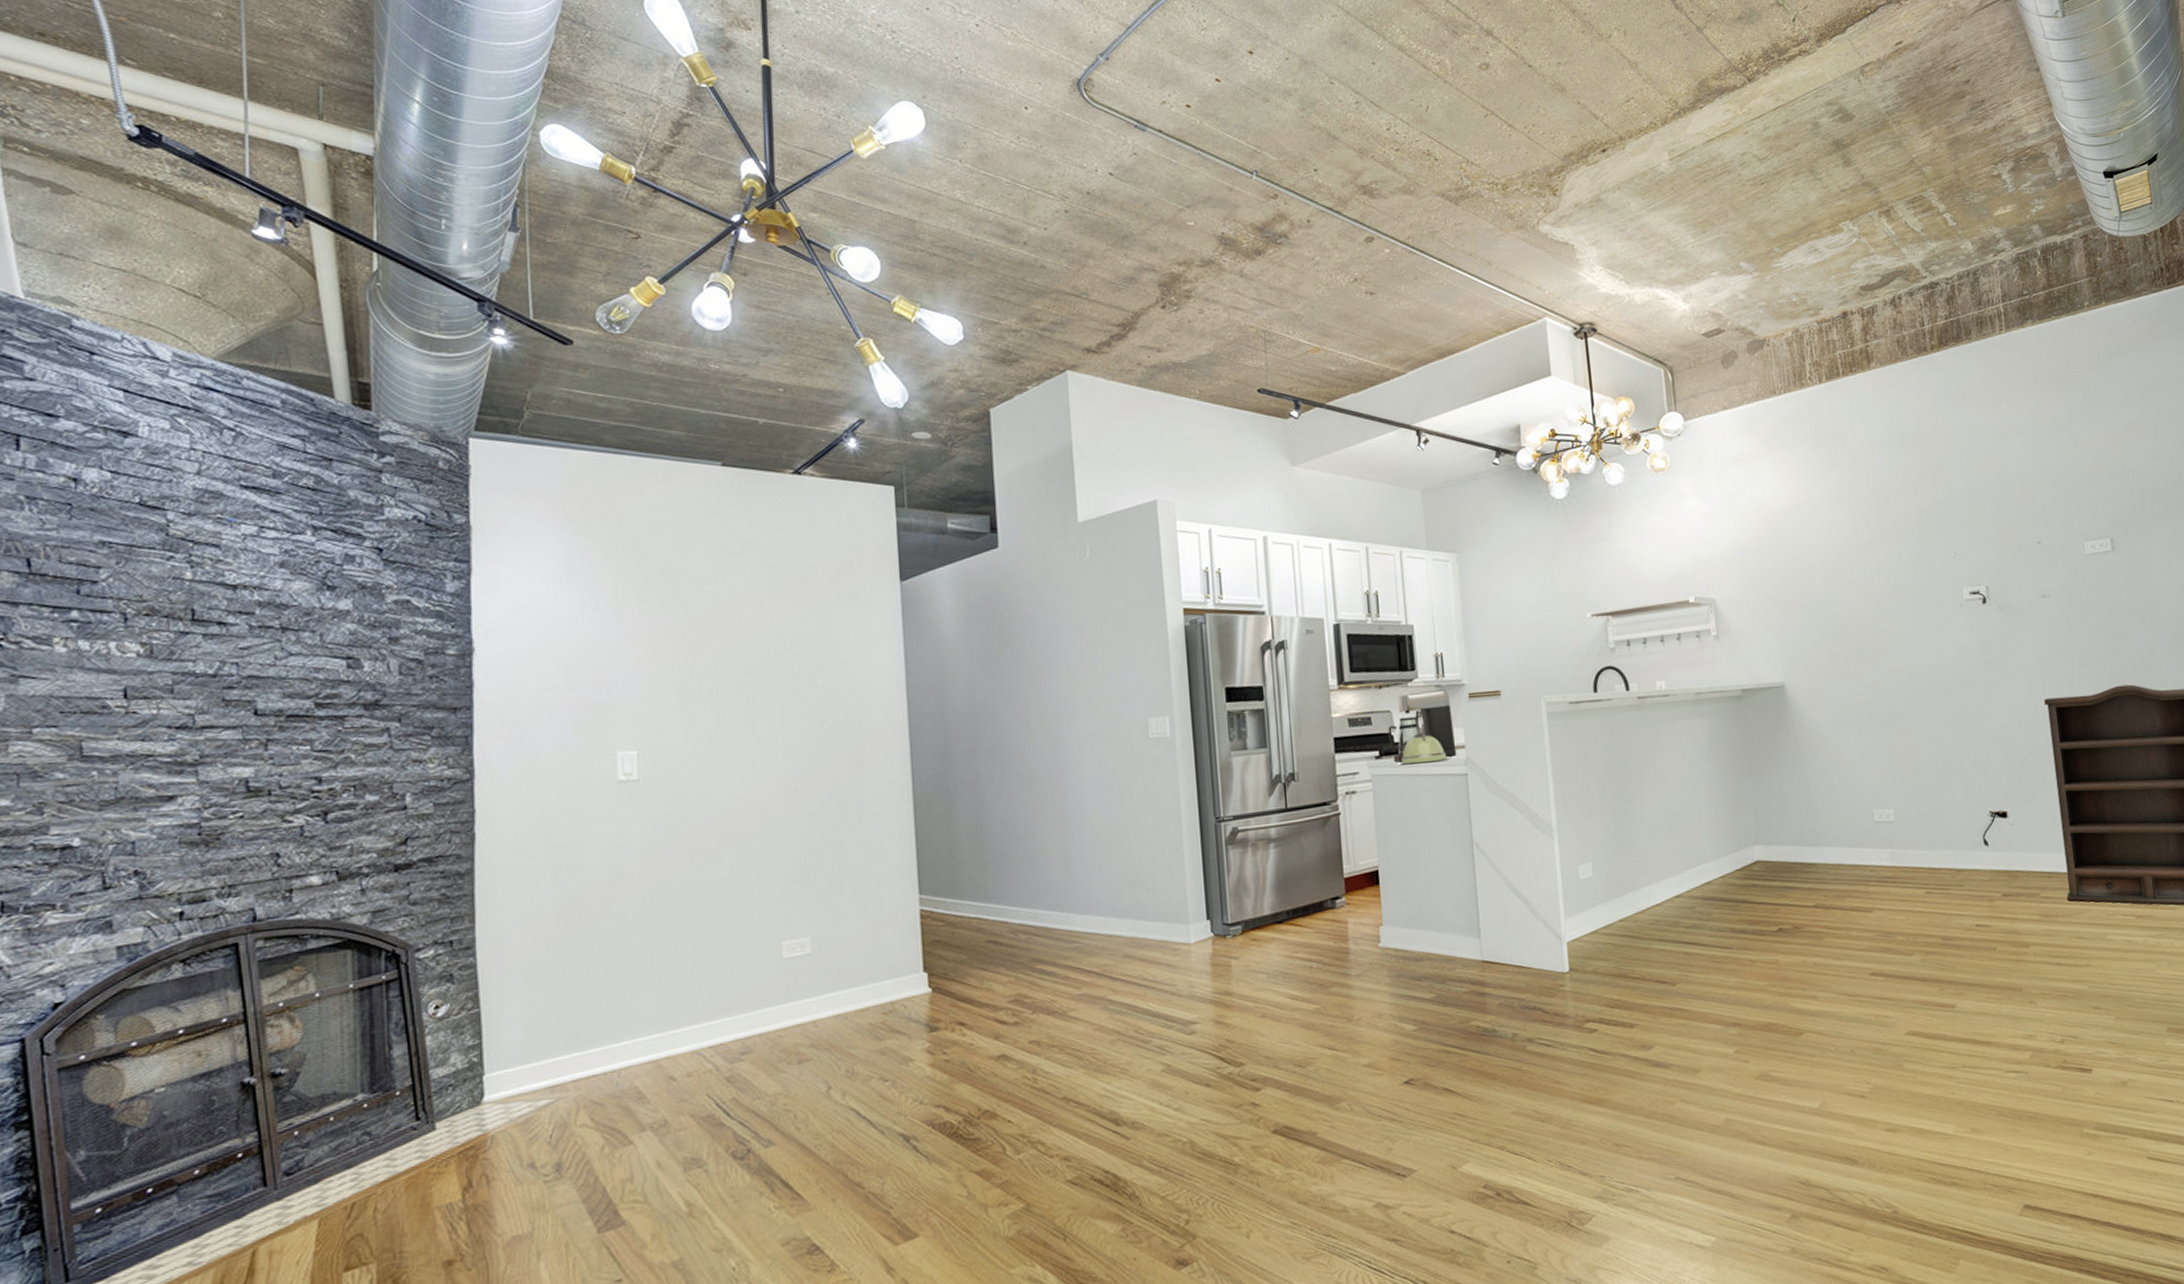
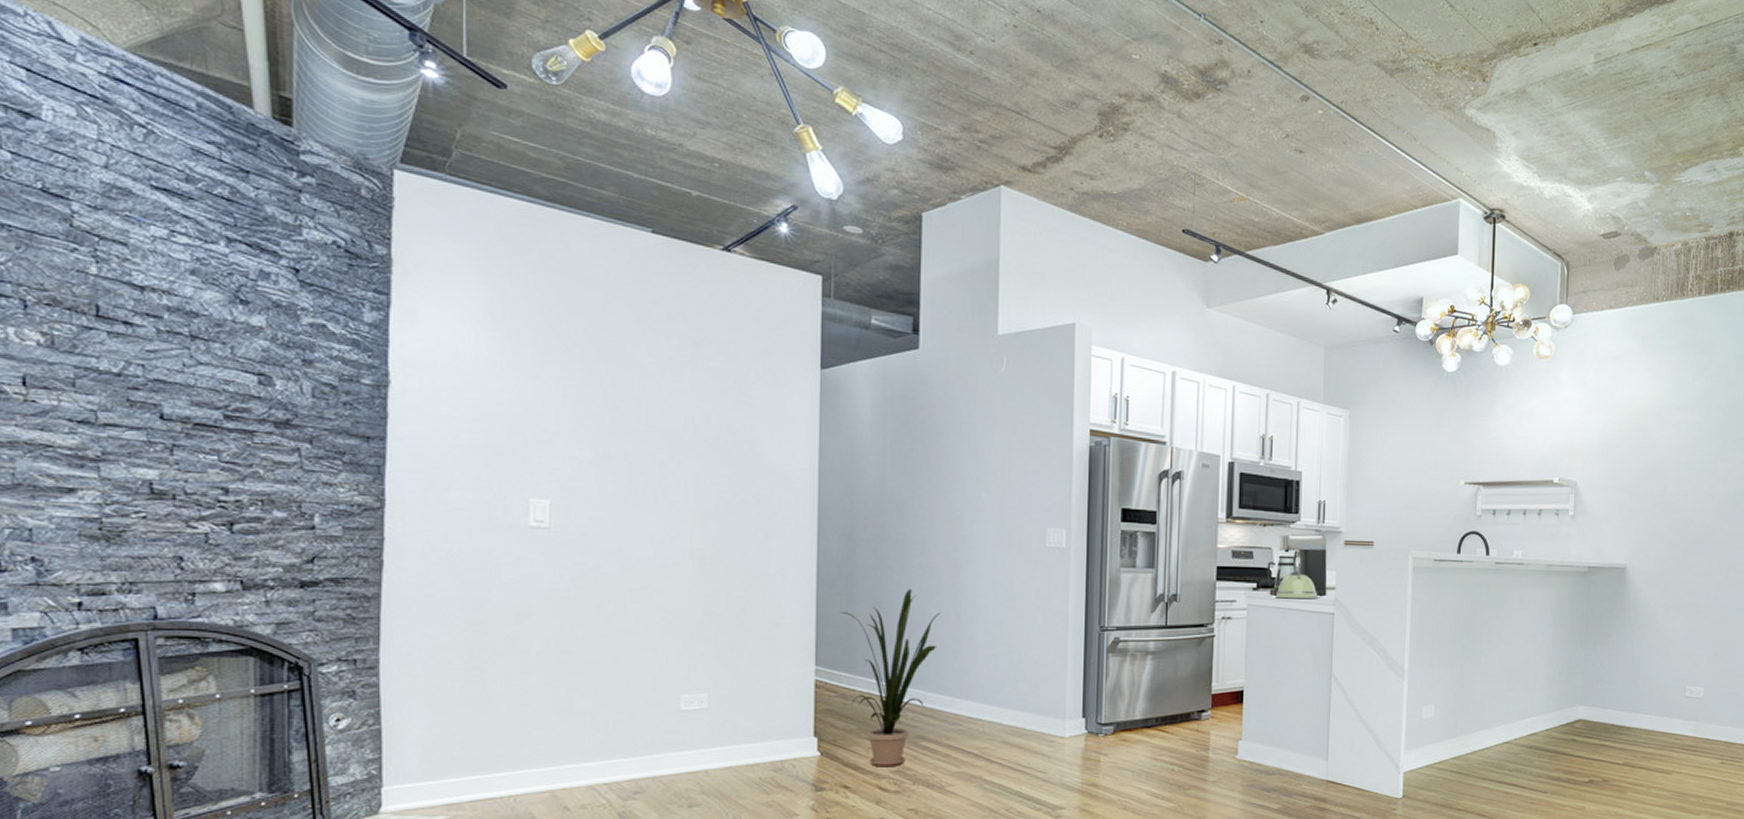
house plant: none [941,800,1046,999] -> present [841,588,941,768]

